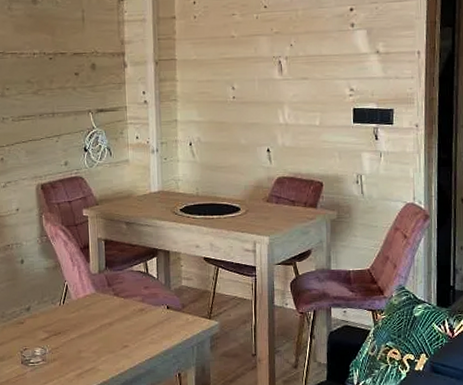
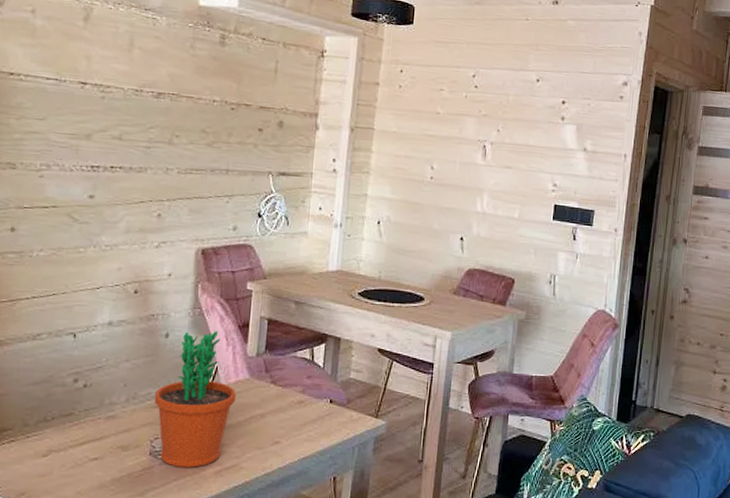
flower pot: none [18,254,86,372] -> present [154,331,236,468]

